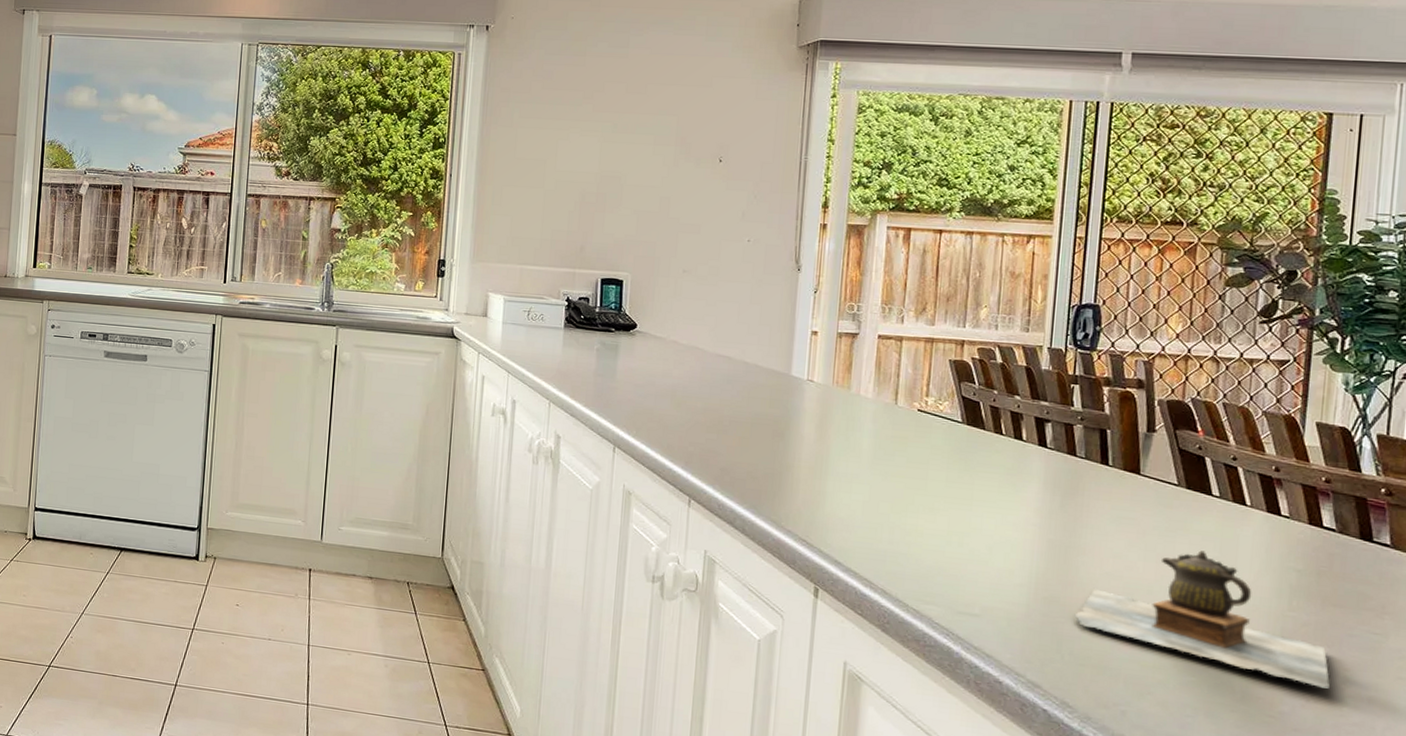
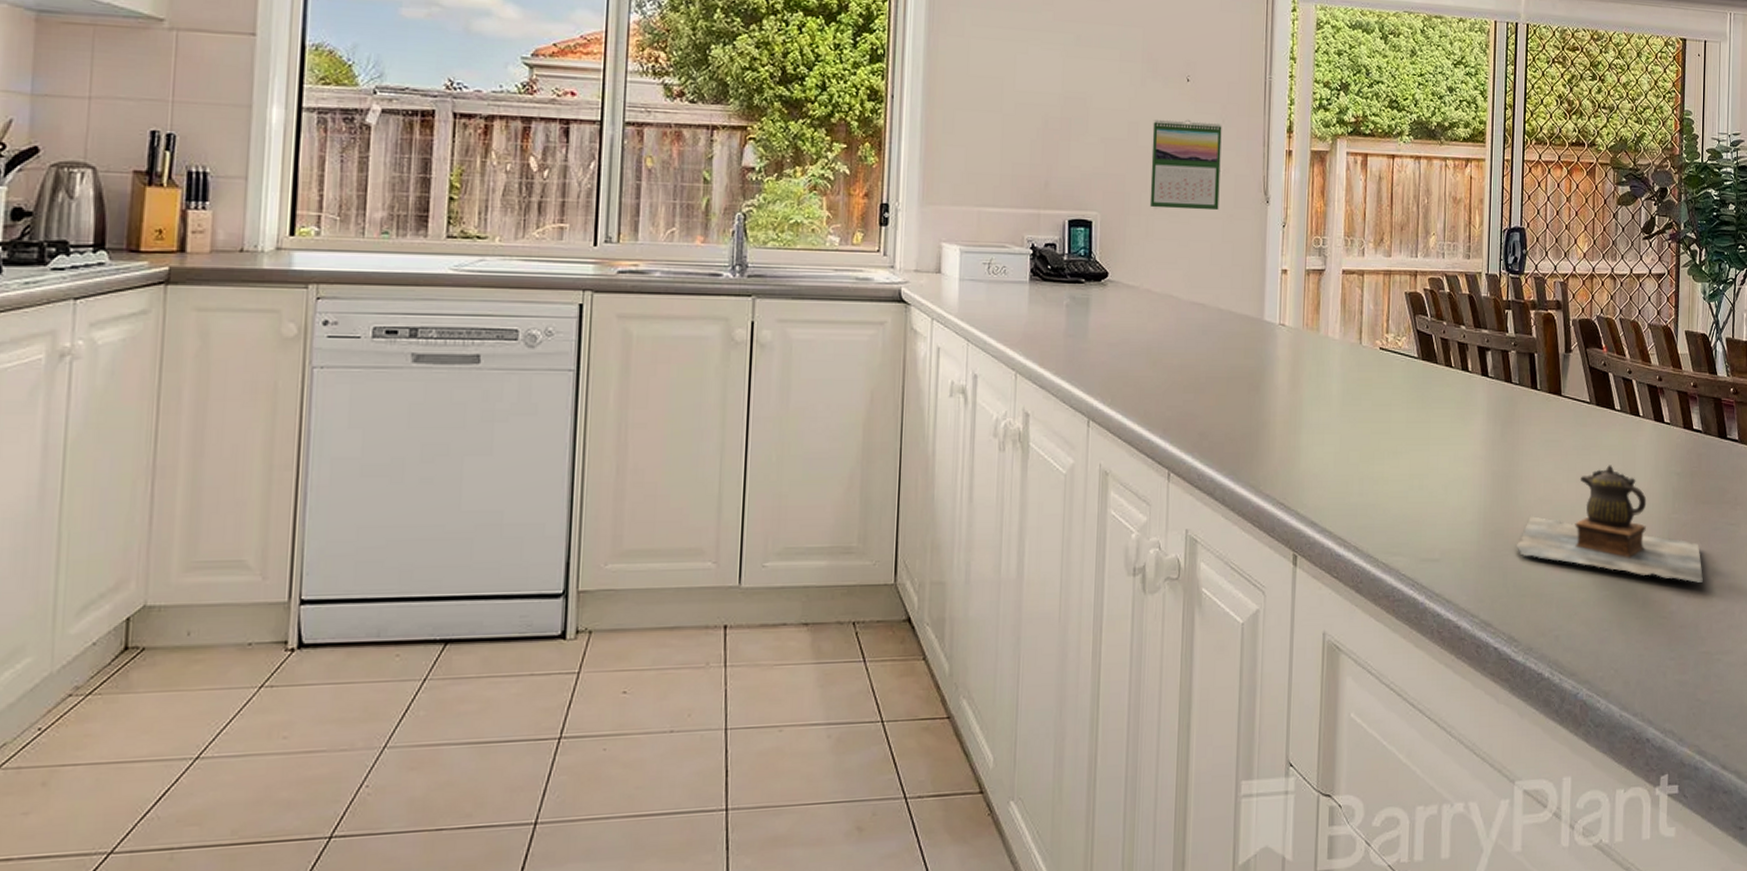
calendar: none [678,194,754,276] -> present [1149,119,1222,211]

